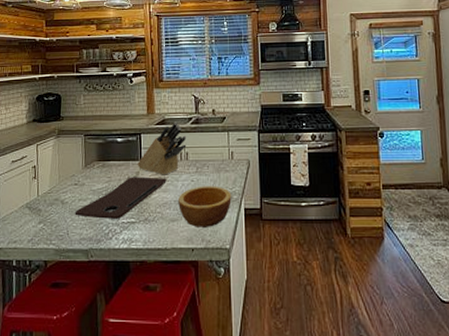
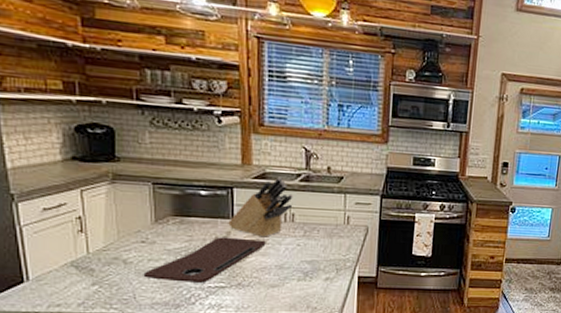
bowl: present [179,186,231,227] -> none [280,251,344,294]

